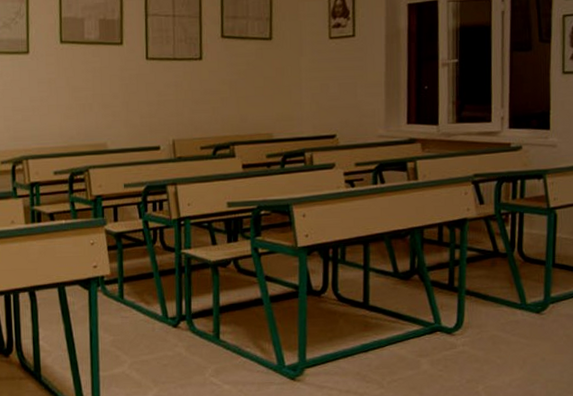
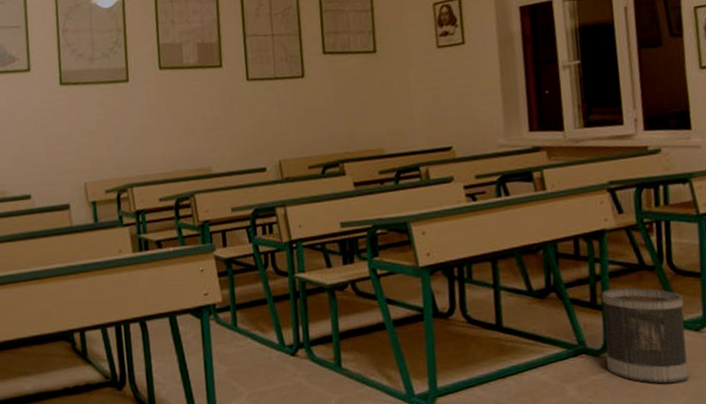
wastebasket: none [458,272,529,359] -> present [601,288,690,383]

